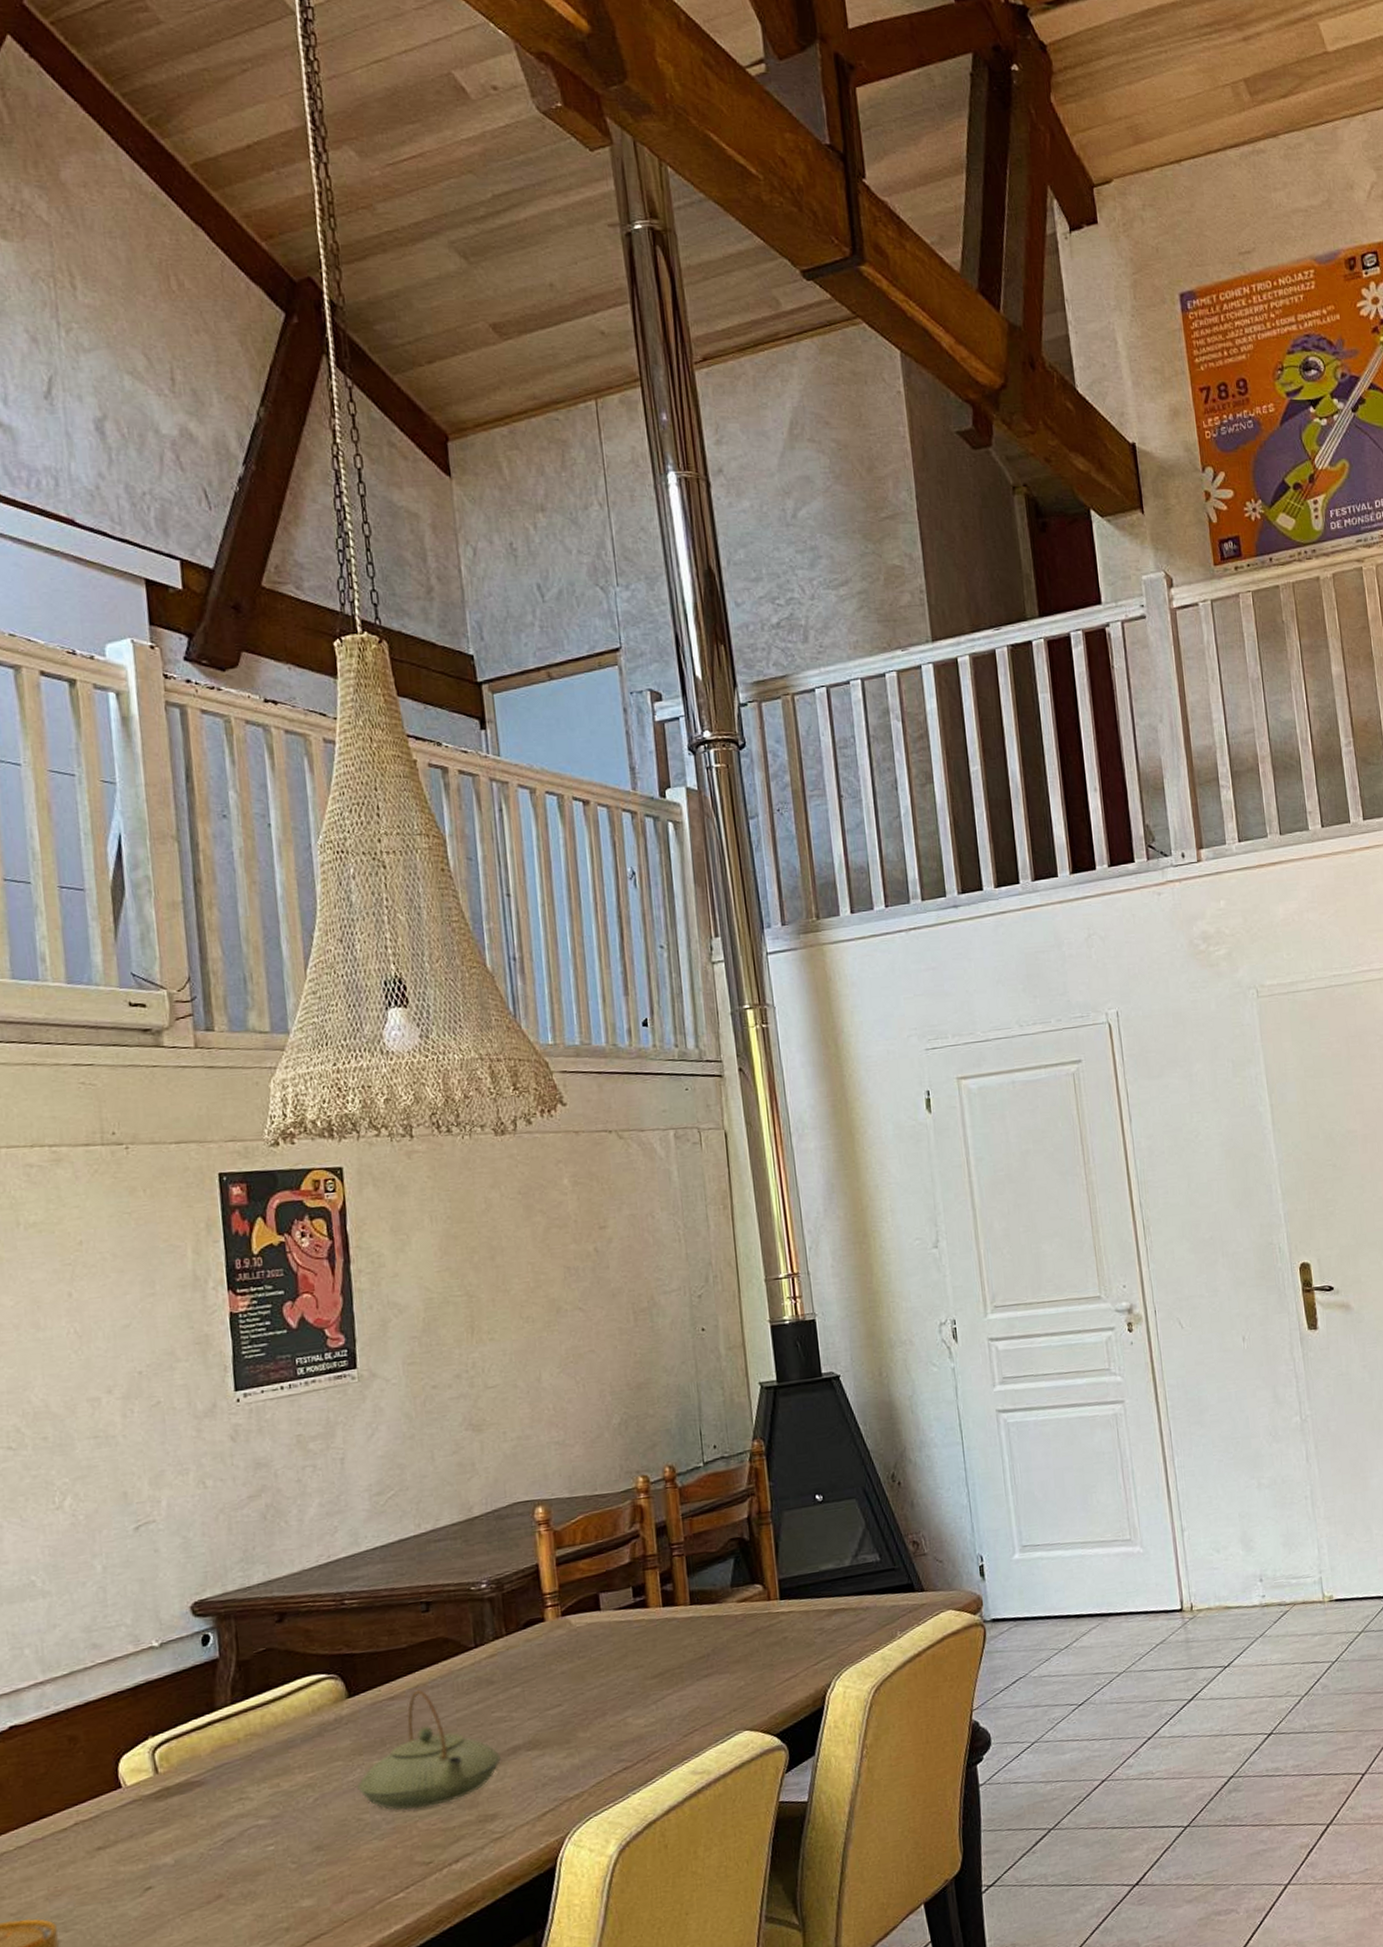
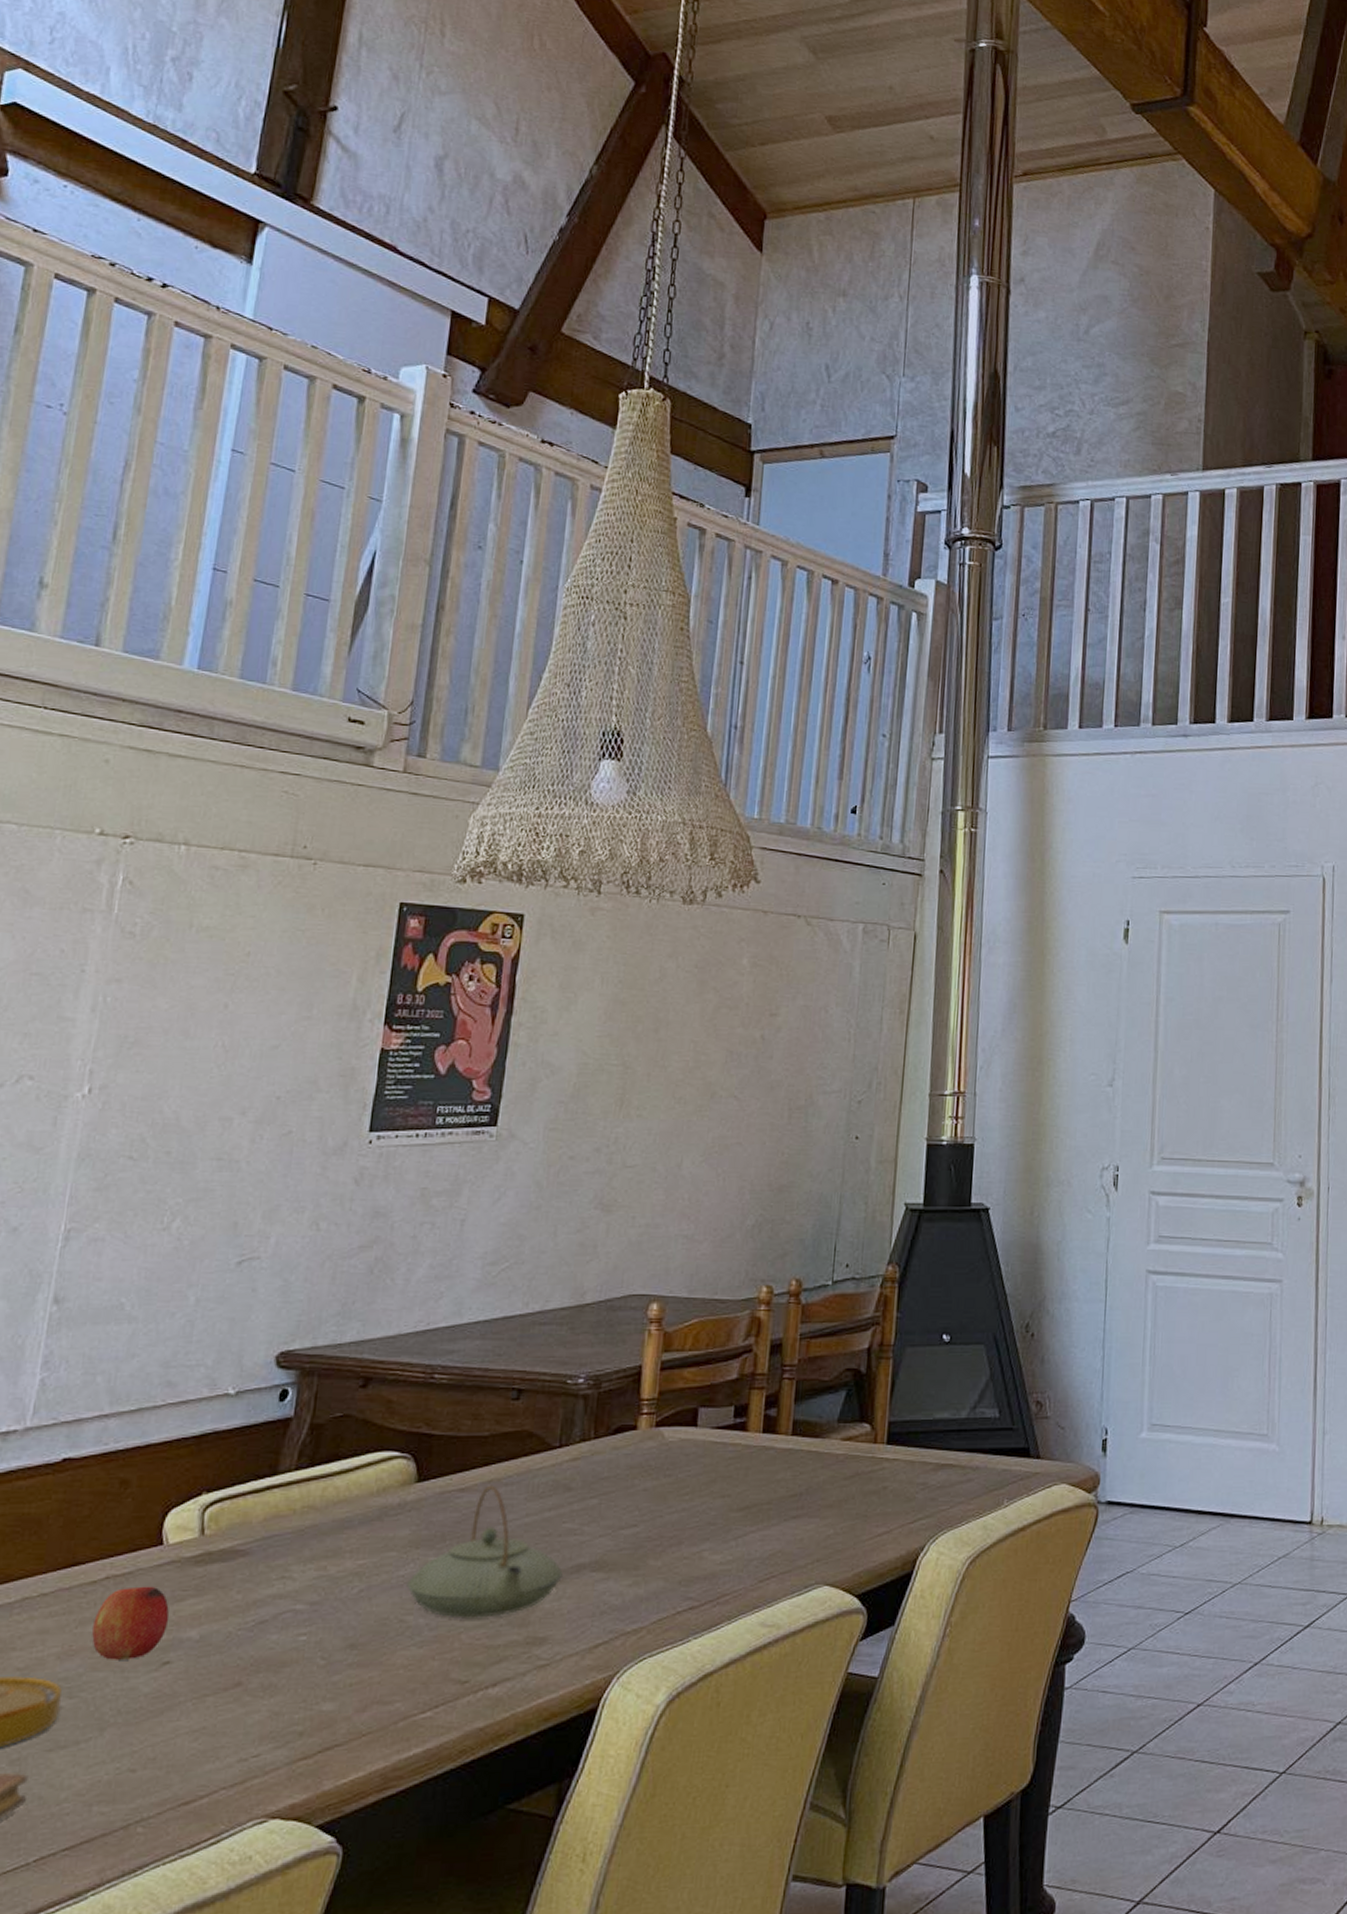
fruit: none [72,1824,143,1894] -> present [92,1586,170,1660]

